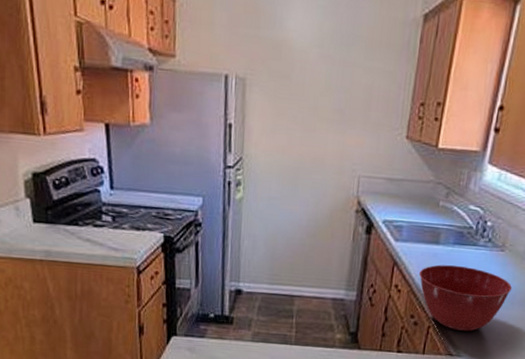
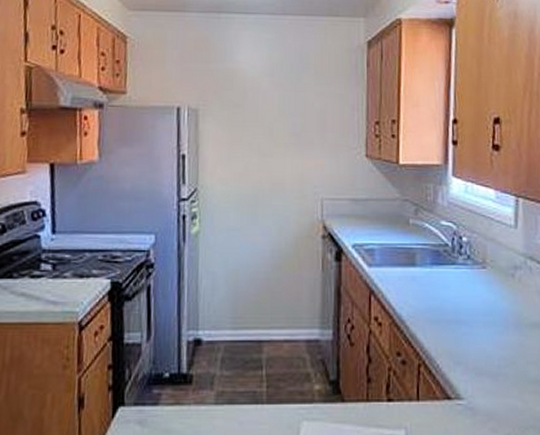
mixing bowl: present [419,264,513,331] -> none [400,289,503,366]

